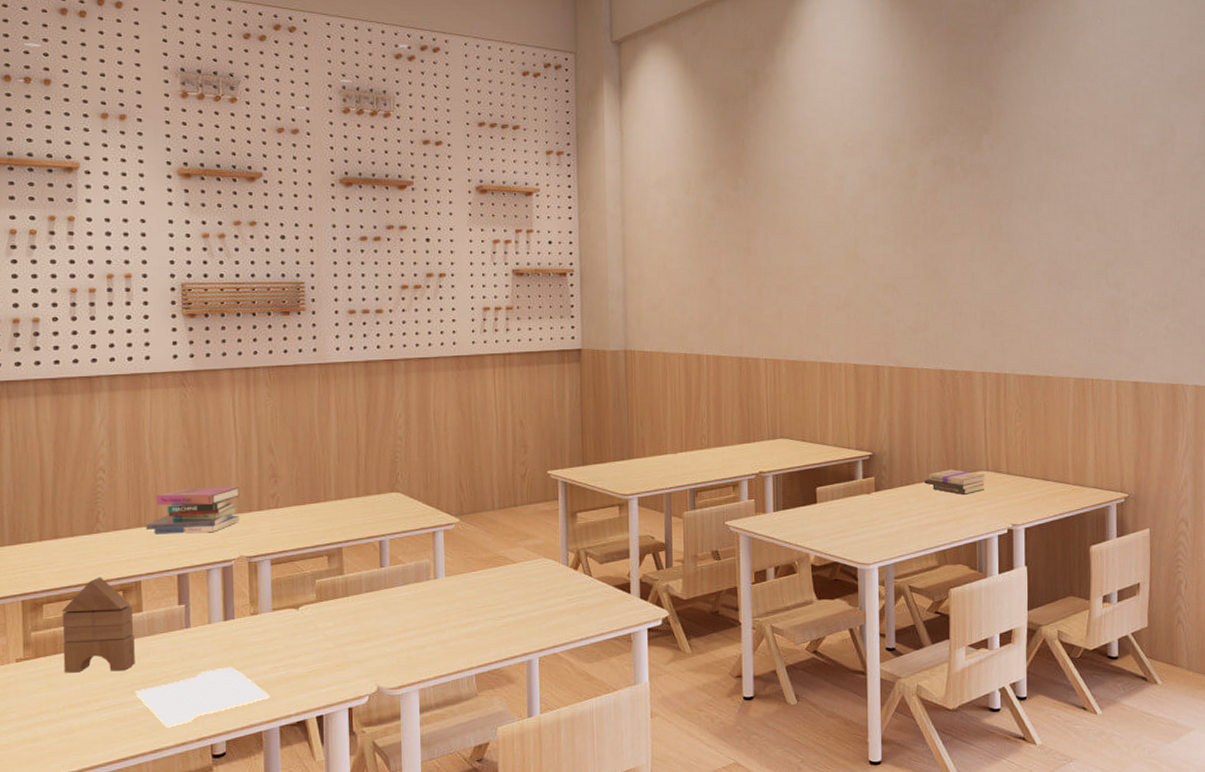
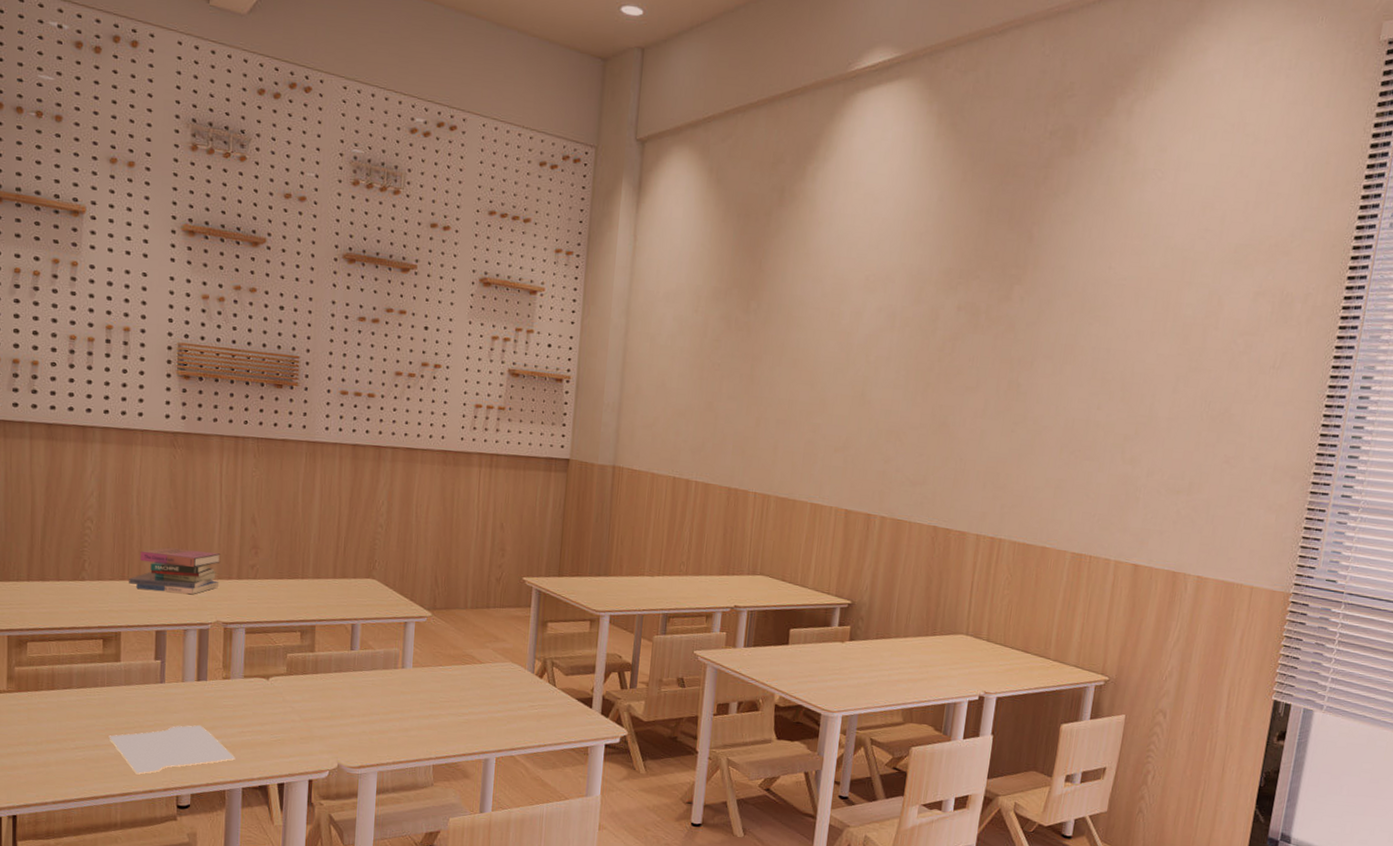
toy blocks: present [62,577,135,673] -> none [43,623,111,715]
books: present [924,469,985,495] -> none [900,628,964,656]

